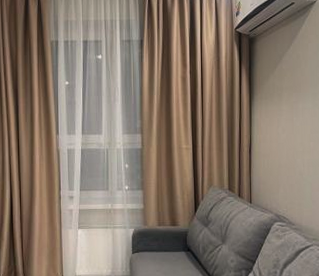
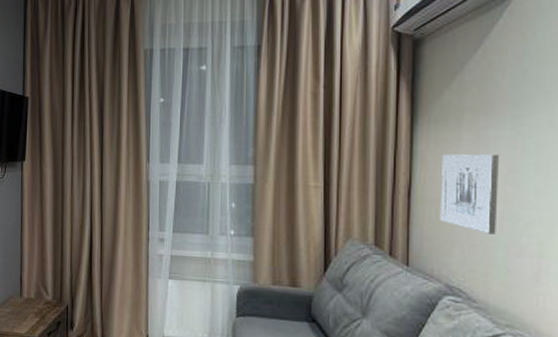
wall art: none [270,121,306,177] -> present [440,154,499,234]

